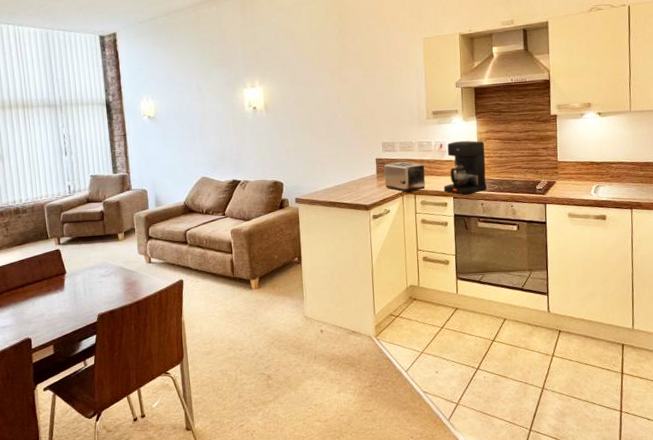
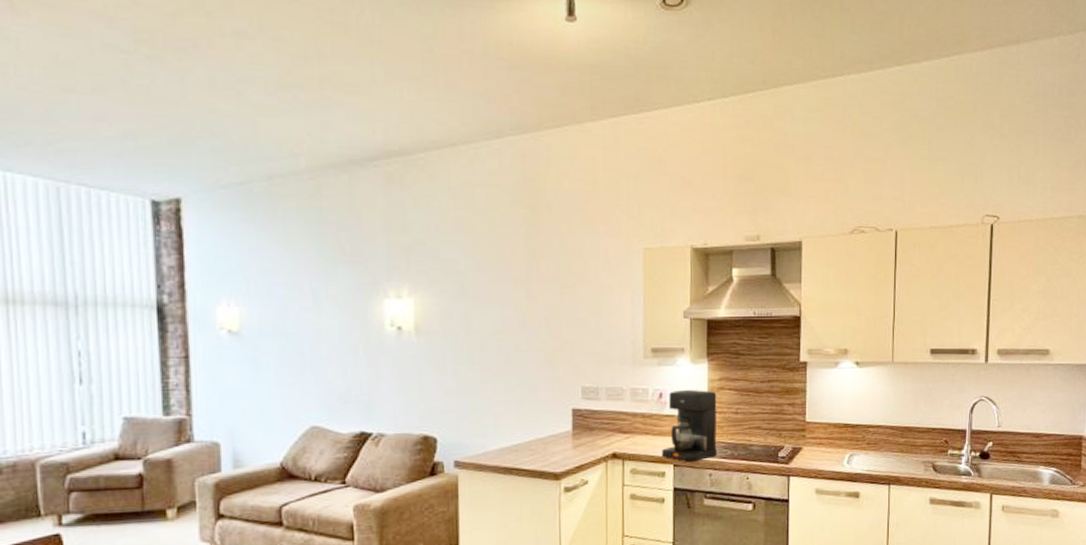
toaster: present [383,161,425,192] -> none [582,414,638,456]

